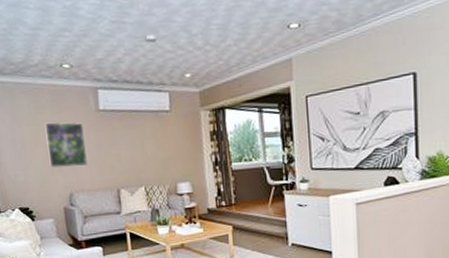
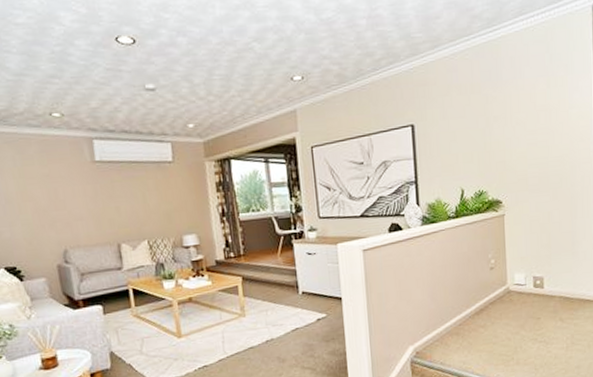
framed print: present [44,121,88,169] -> none [32,173,83,224]

